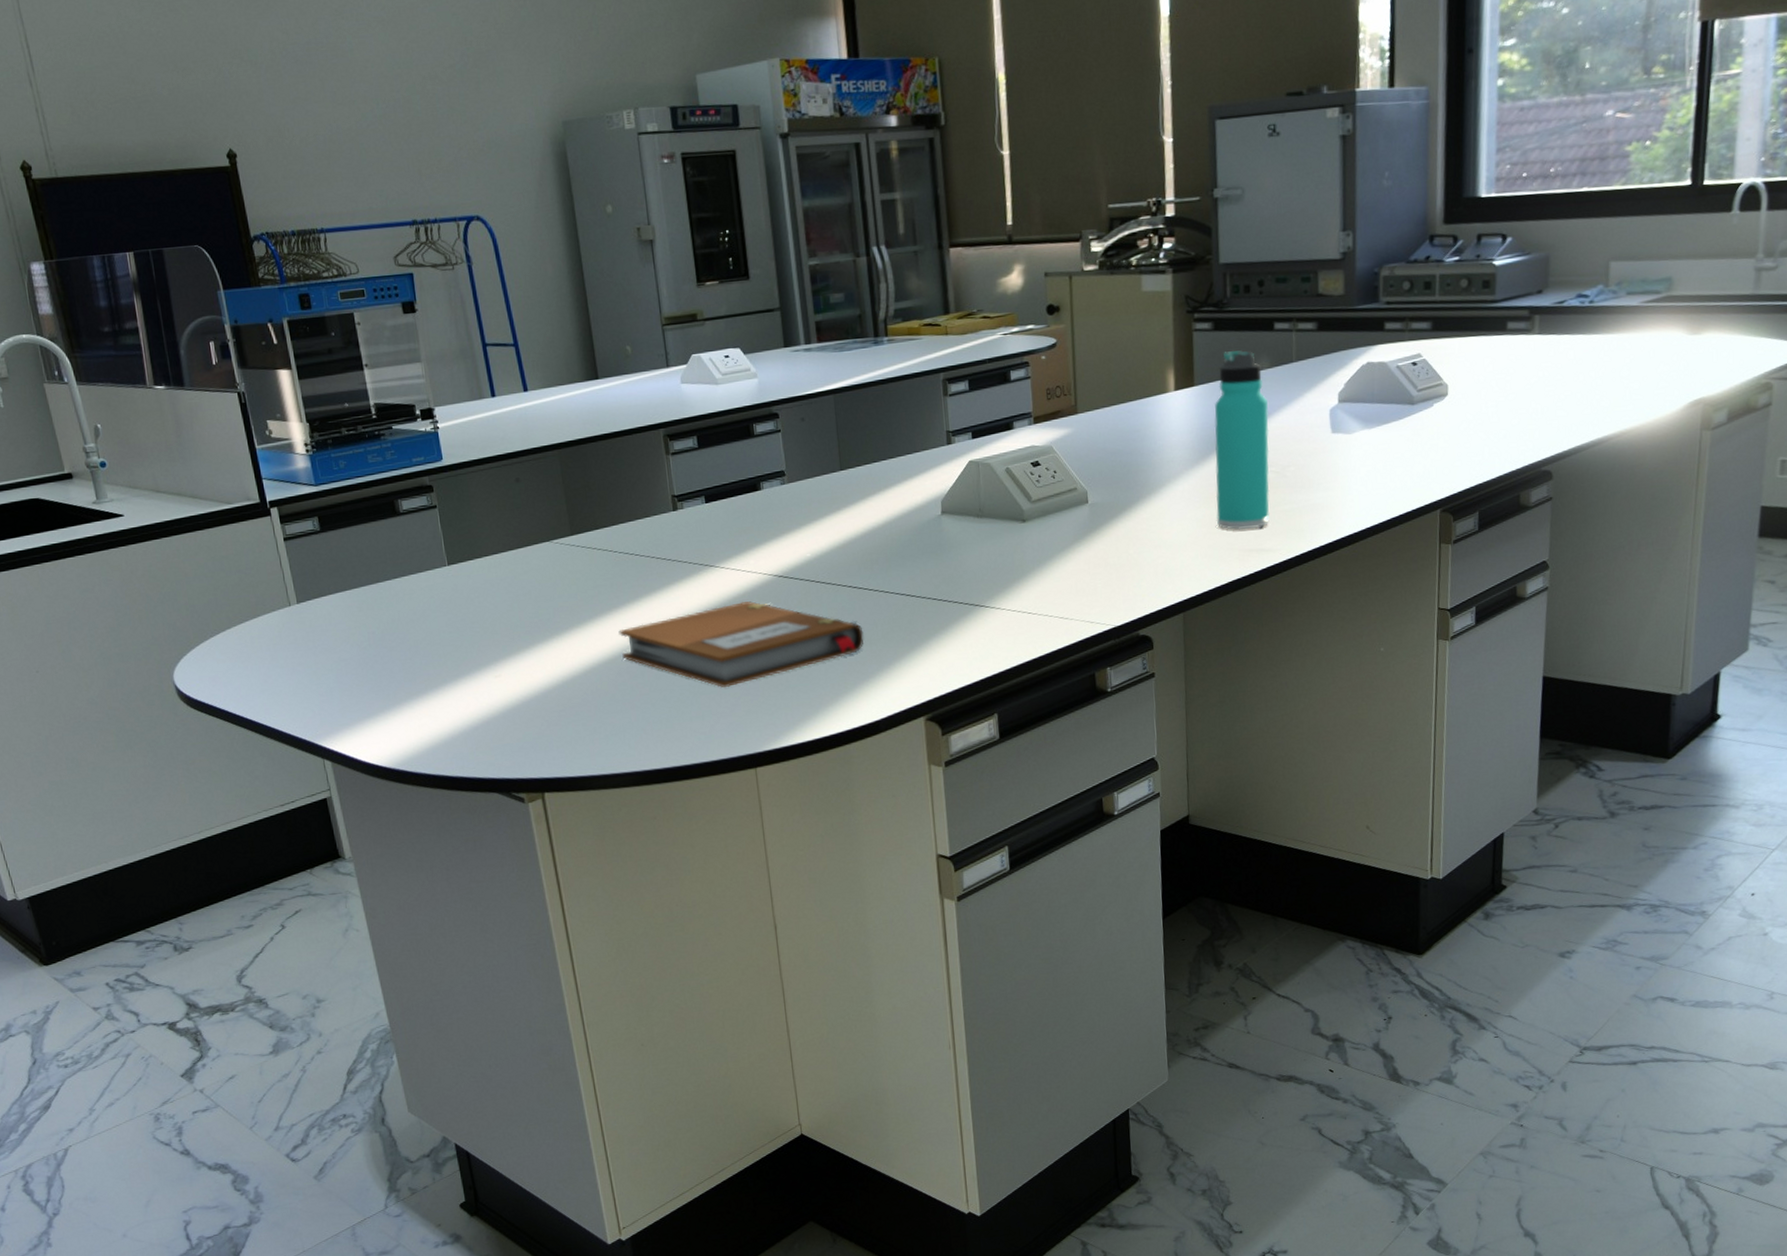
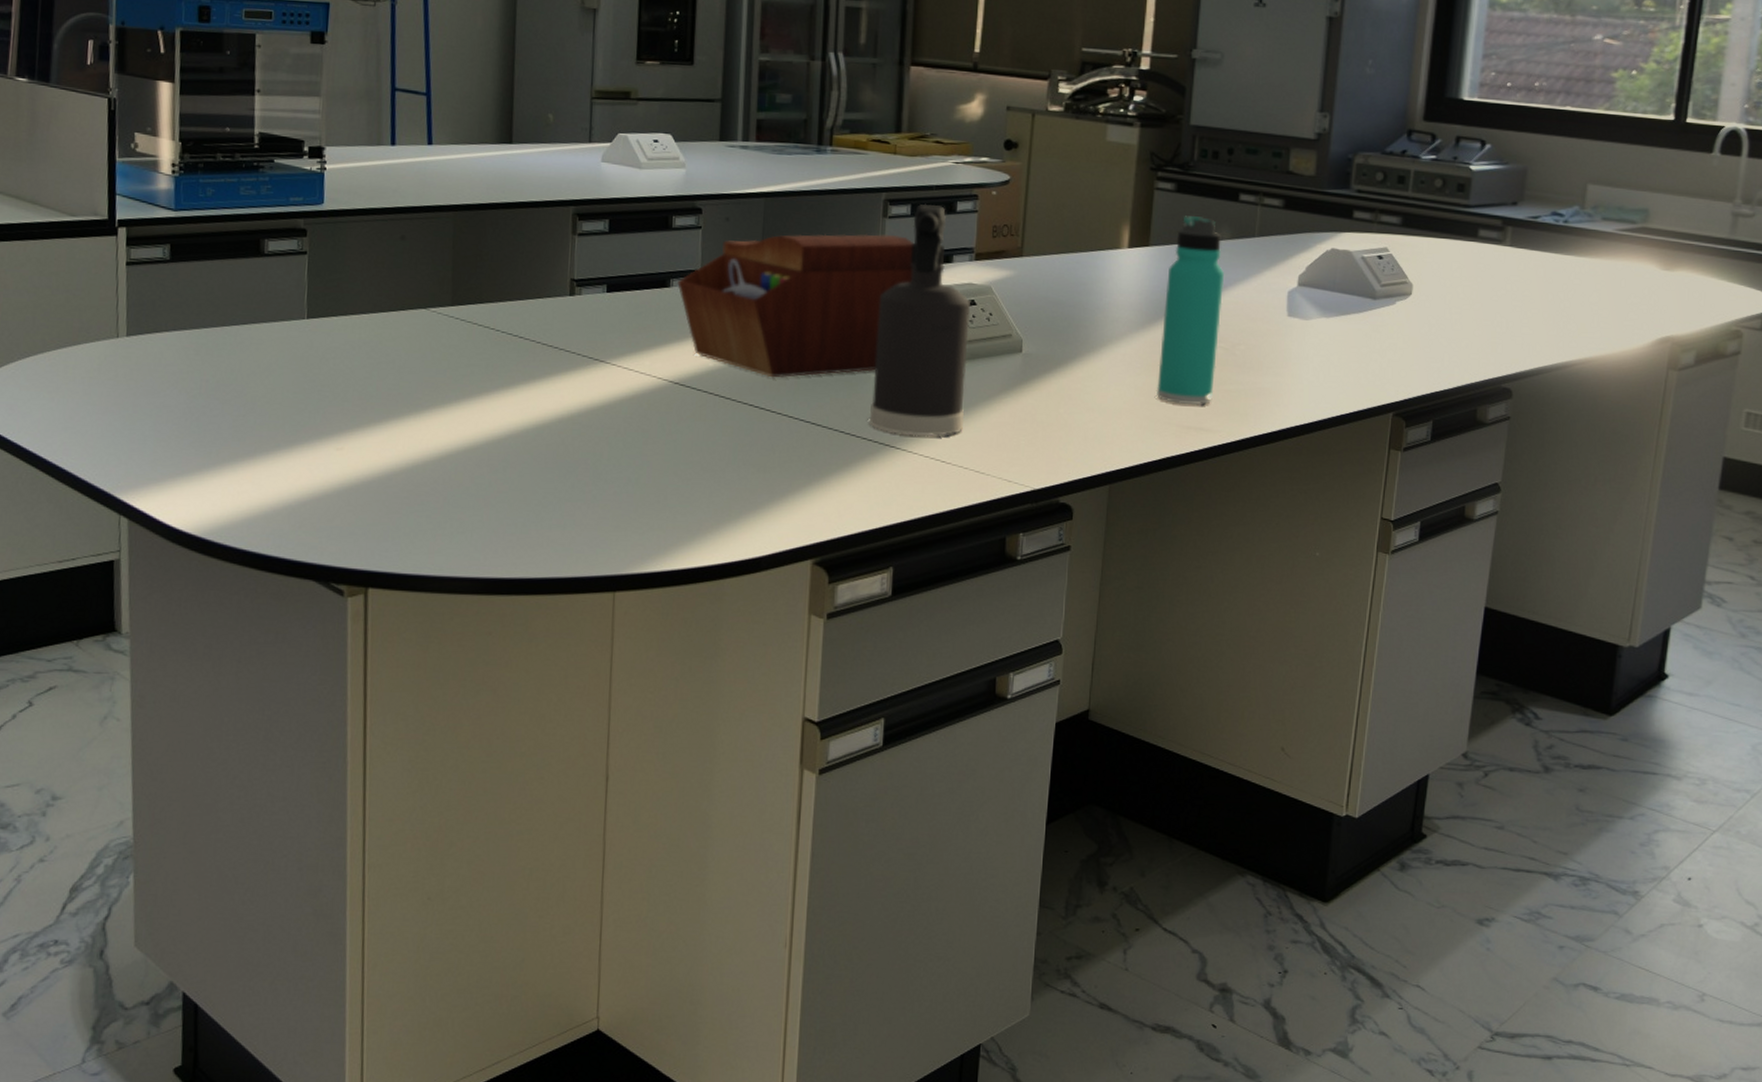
notebook: present [618,601,864,687] -> none [485,405,758,497]
sewing box: none [767,411,979,559] -> present [677,234,914,378]
spray bottle: none [951,377,1043,594] -> present [870,203,971,437]

